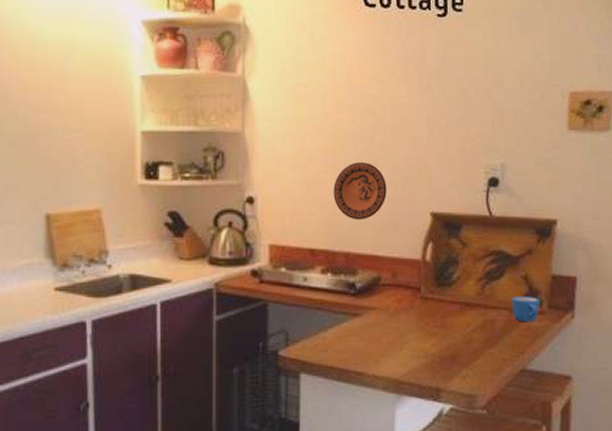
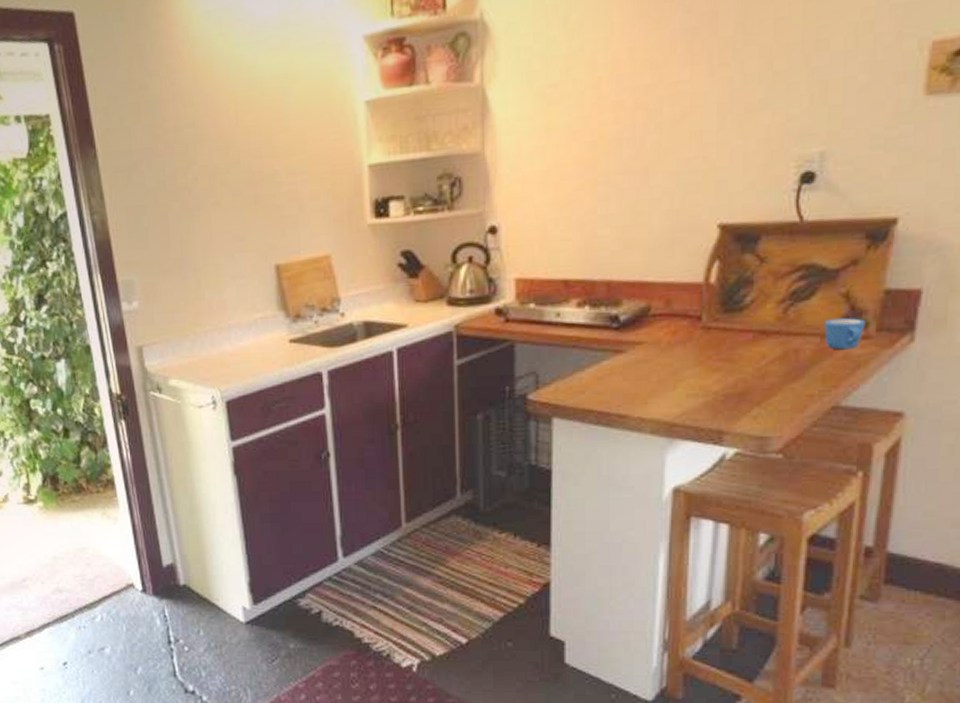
decorative plate: present [333,162,387,220] -> none [593,171,661,242]

